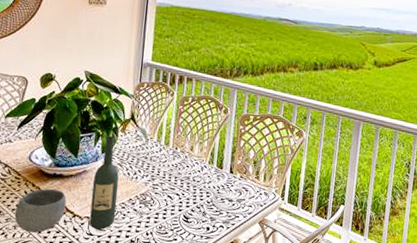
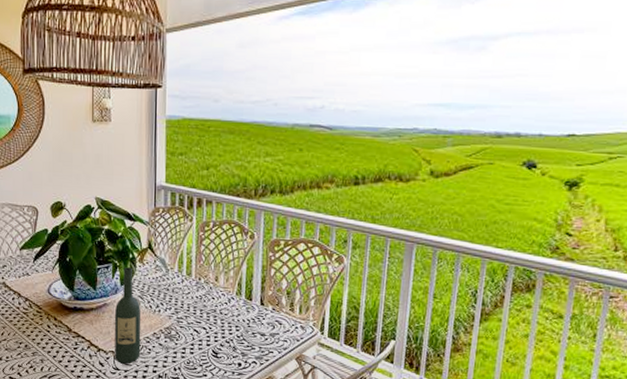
bowl: present [14,189,66,233] -> none [40,322,89,367]

